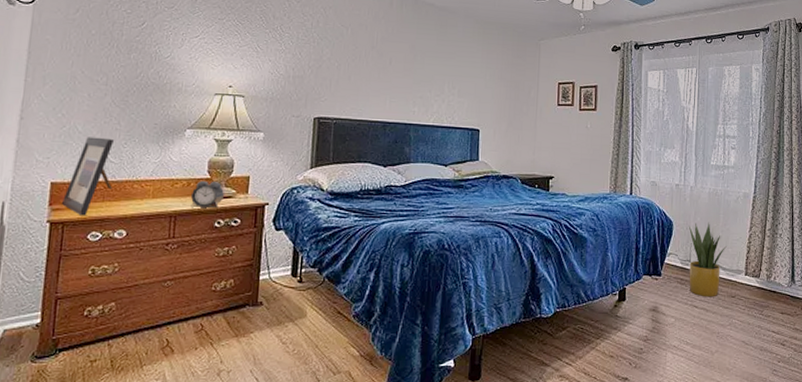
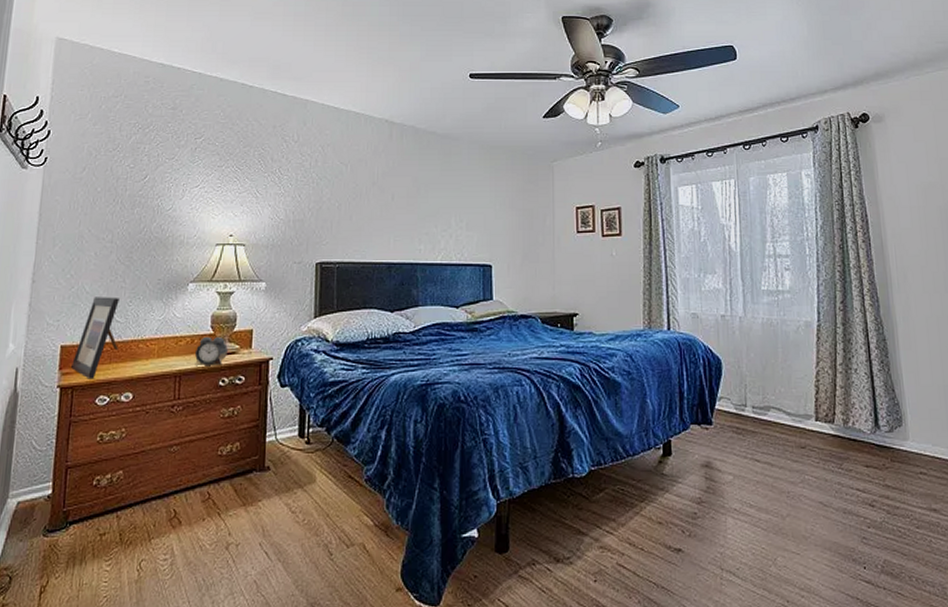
planter: present [688,222,727,297] -> none [740,358,790,449]

